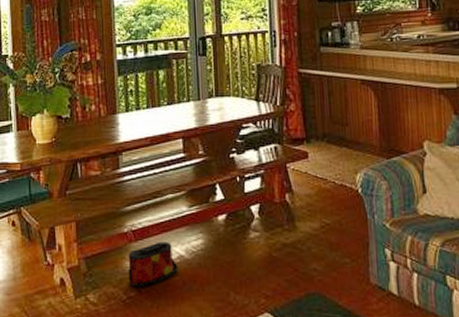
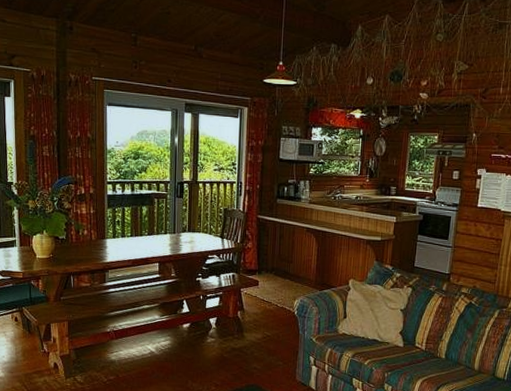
bag: present [128,241,178,288] -> none [109,340,149,374]

